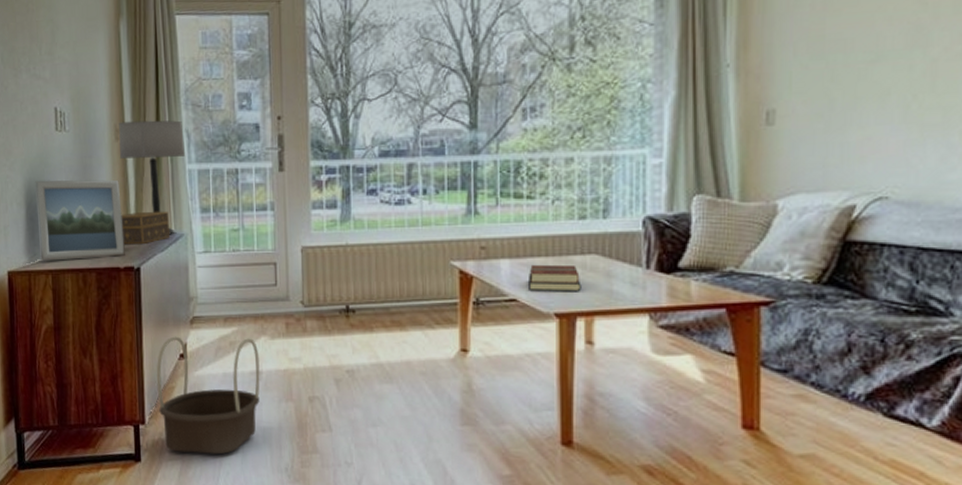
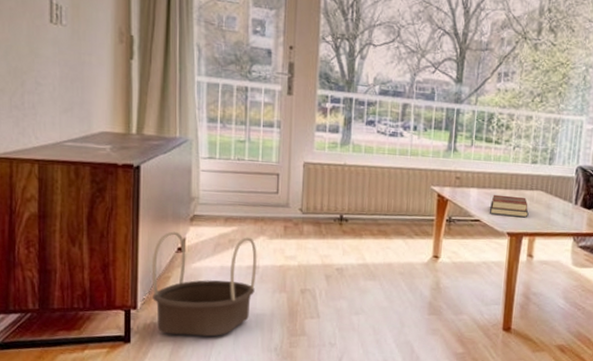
picture frame: present [35,179,125,261] -> none [22,69,124,154]
table lamp: present [119,120,185,235] -> none [124,25,195,139]
decorative box: present [121,211,171,245] -> none [122,114,175,145]

